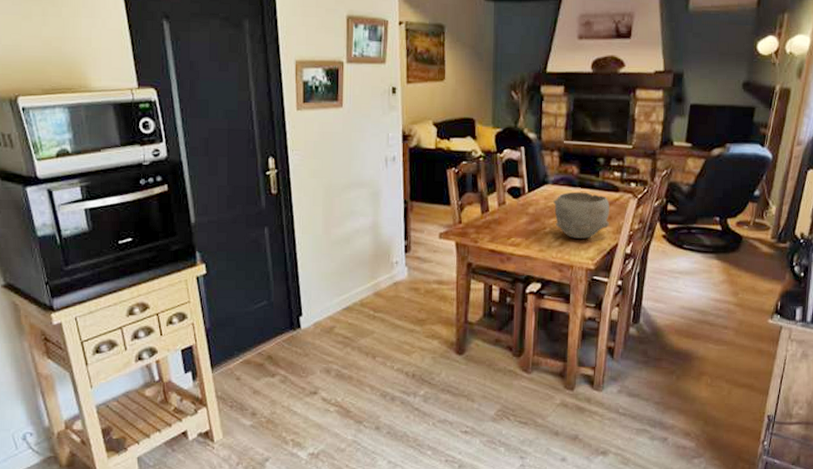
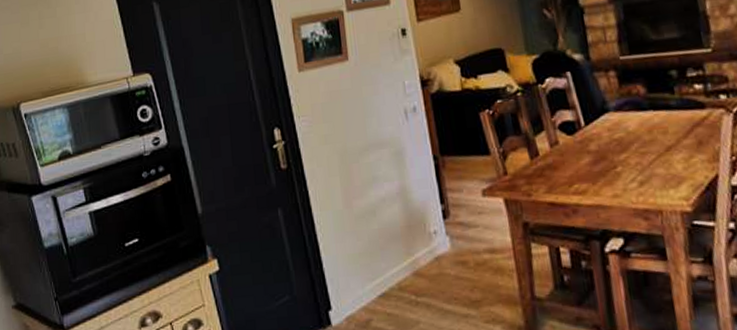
bowl: present [553,192,610,239] -> none [620,114,701,176]

